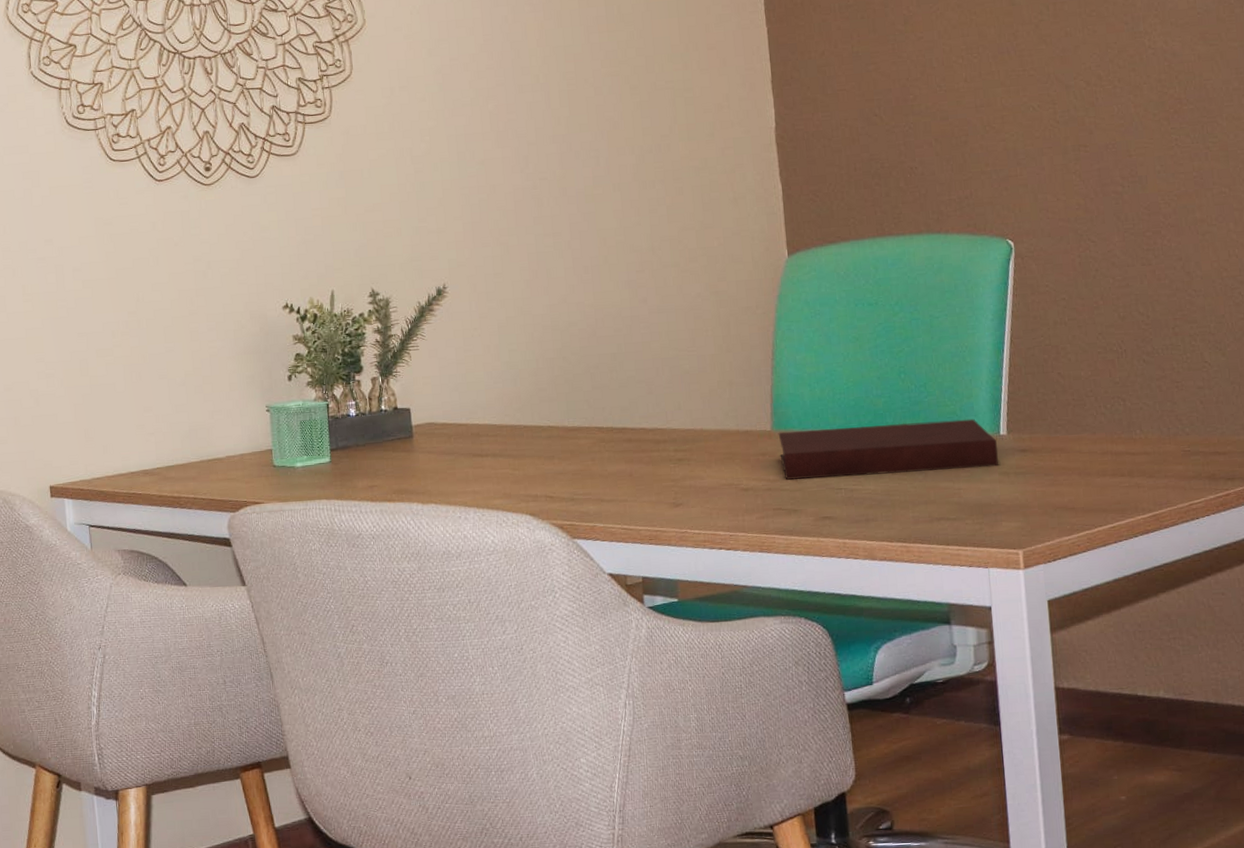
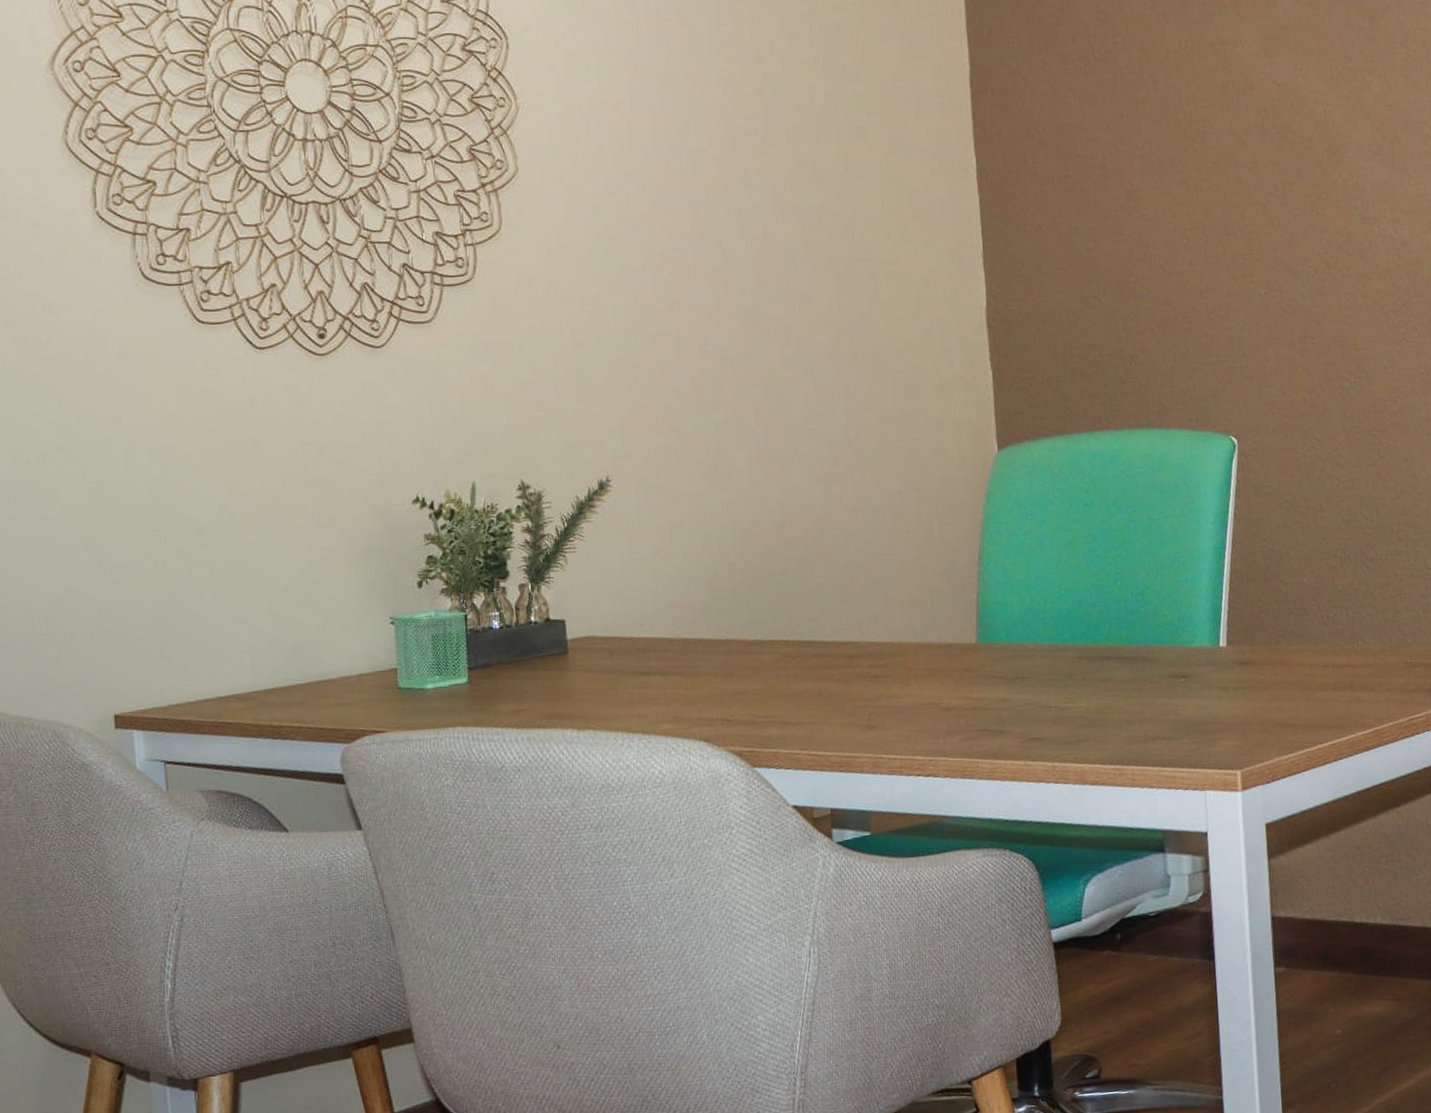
notebook: present [778,418,999,480] -> none [984,629,1218,698]

